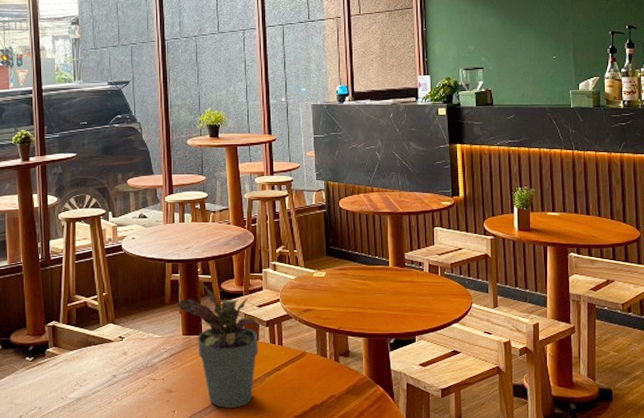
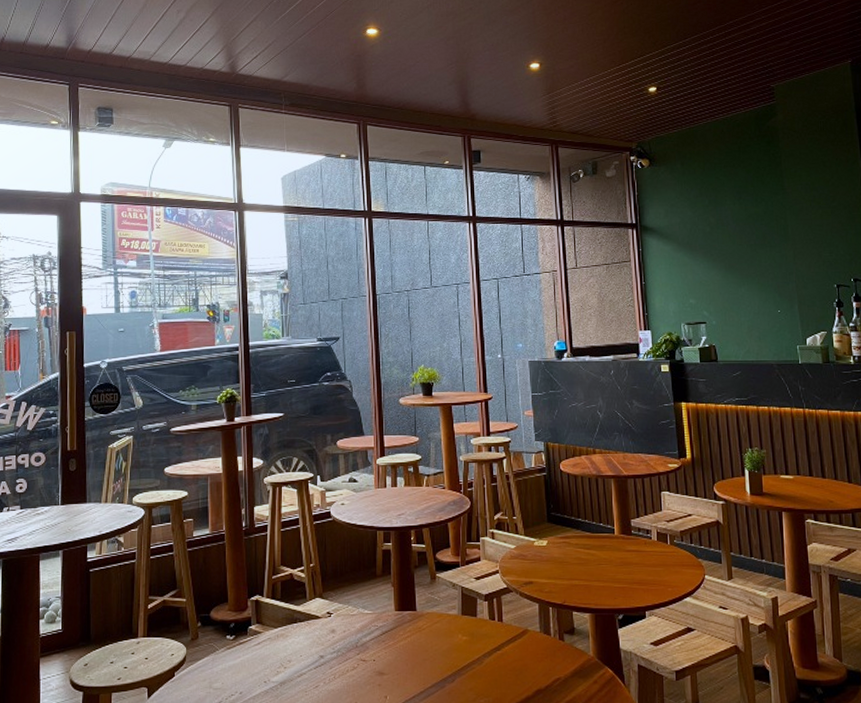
potted plant: present [178,284,259,408] -> none [390,554,477,693]

